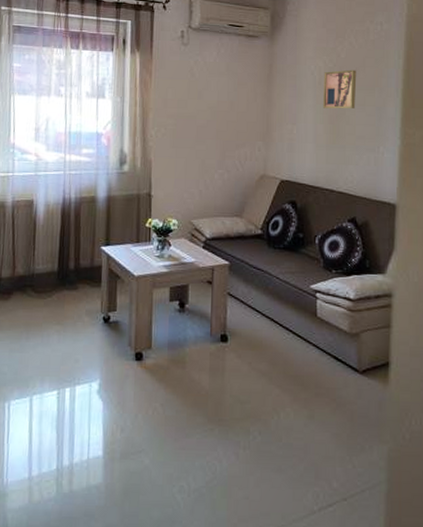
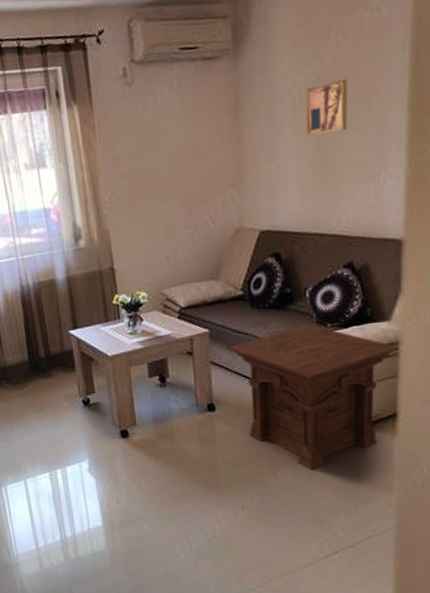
side table: none [245,268,393,412] -> present [229,324,400,470]

